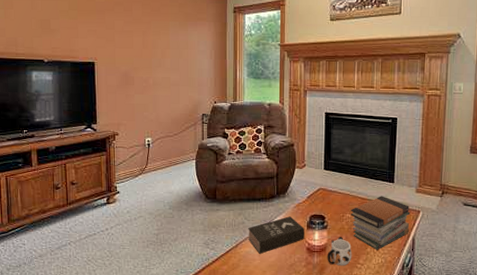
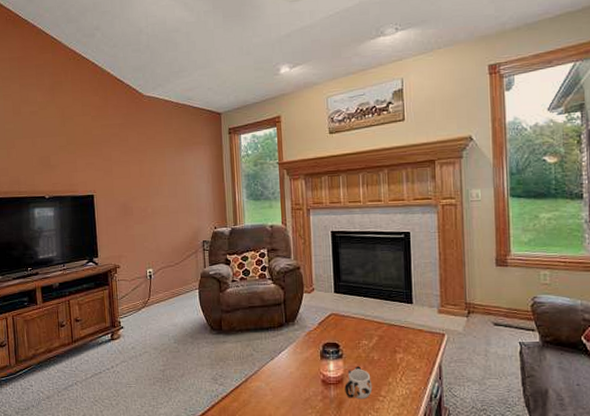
book: present [248,216,305,254] -> none [257,346,319,388]
book stack: present [350,196,410,250] -> none [366,319,435,380]

